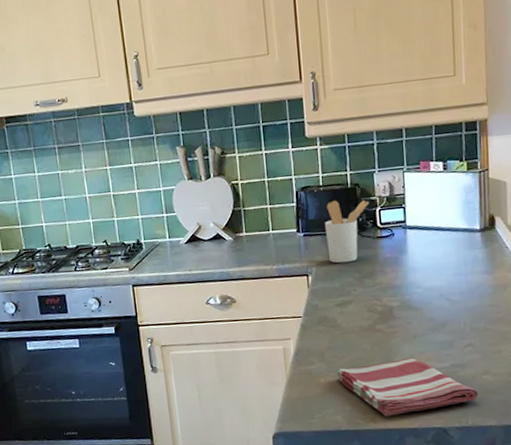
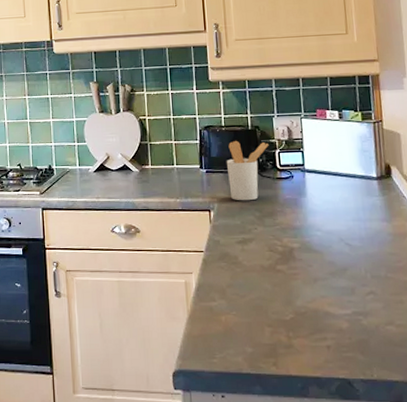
dish towel: present [337,357,479,417] -> none [238,301,383,363]

